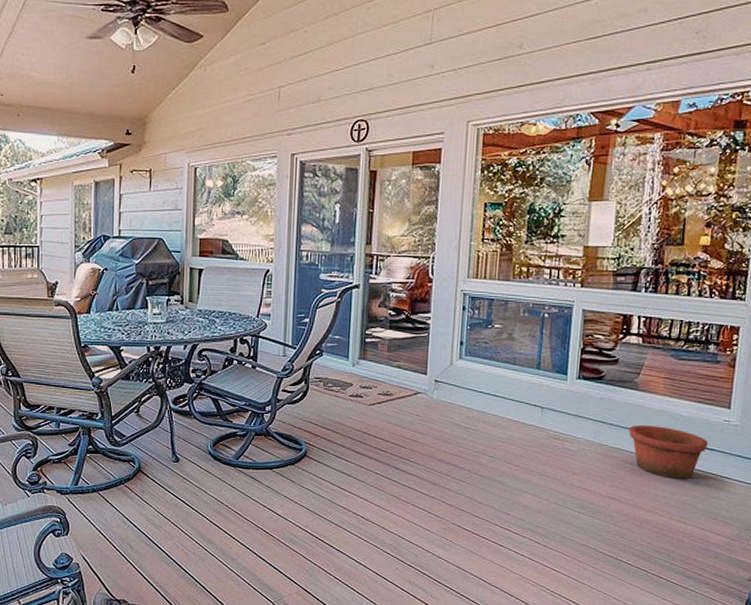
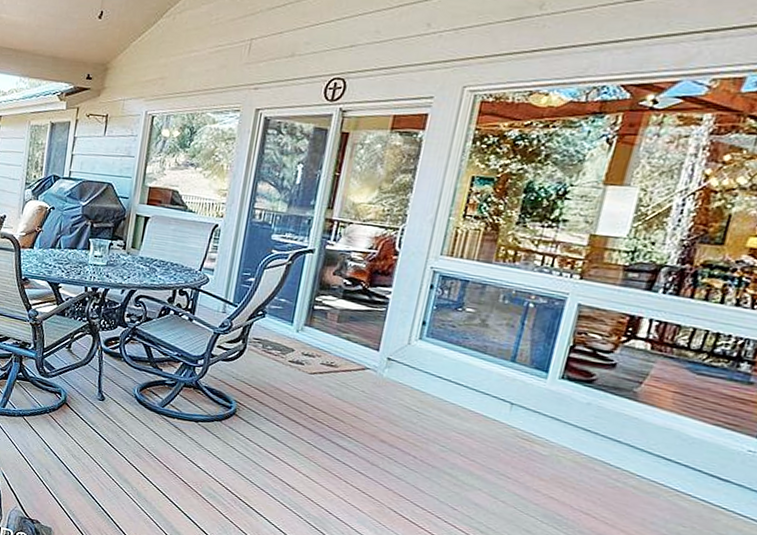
pot: present [629,425,708,480] -> none [617,438,722,509]

